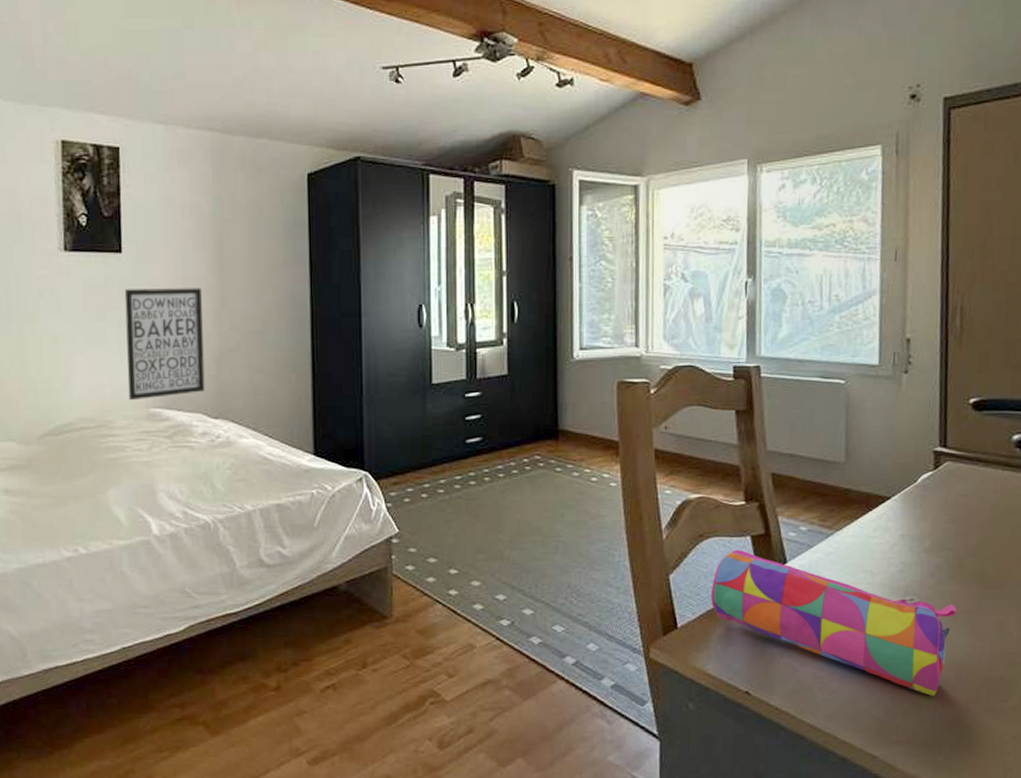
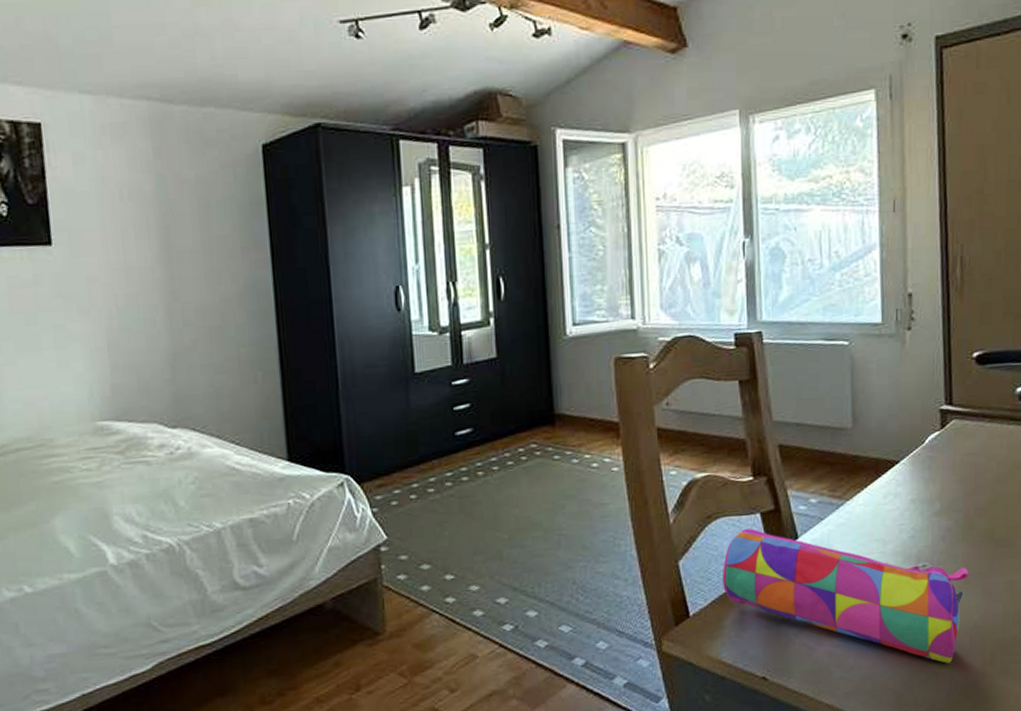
wall art: present [124,288,205,401] -> none [57,280,160,415]

